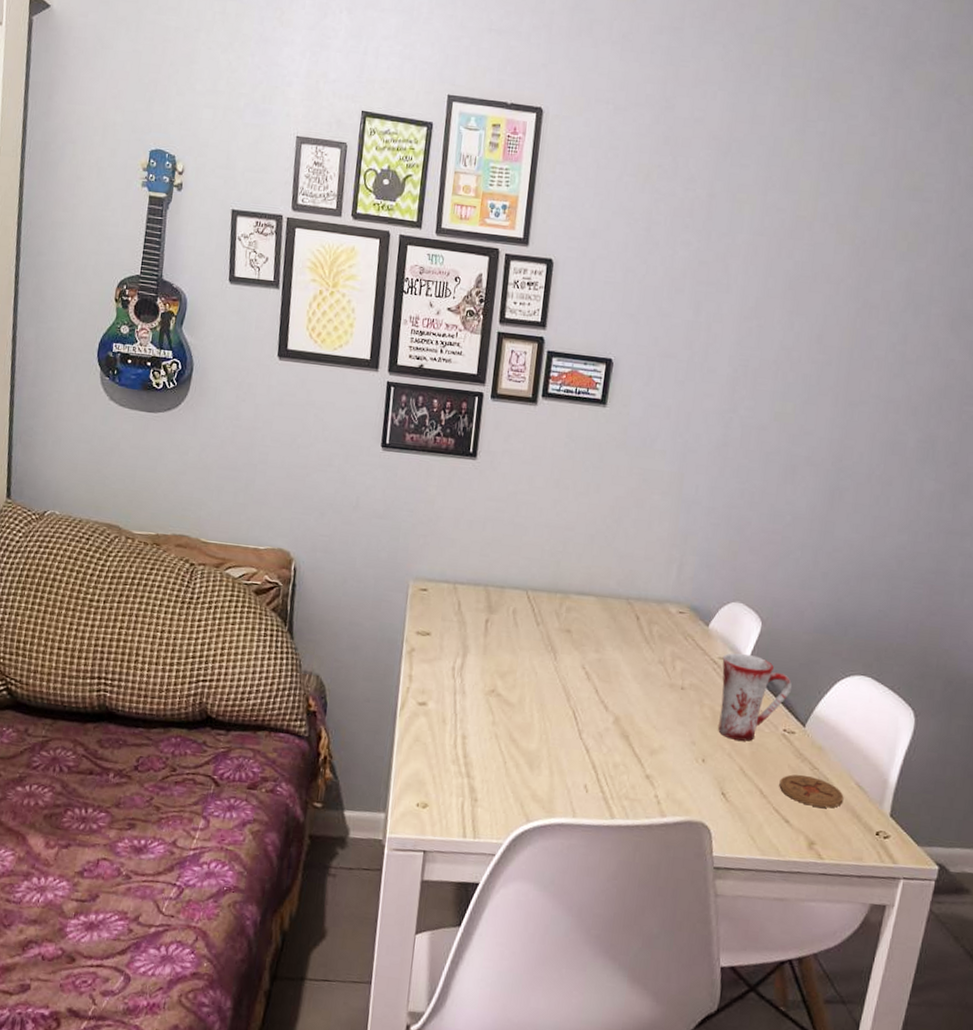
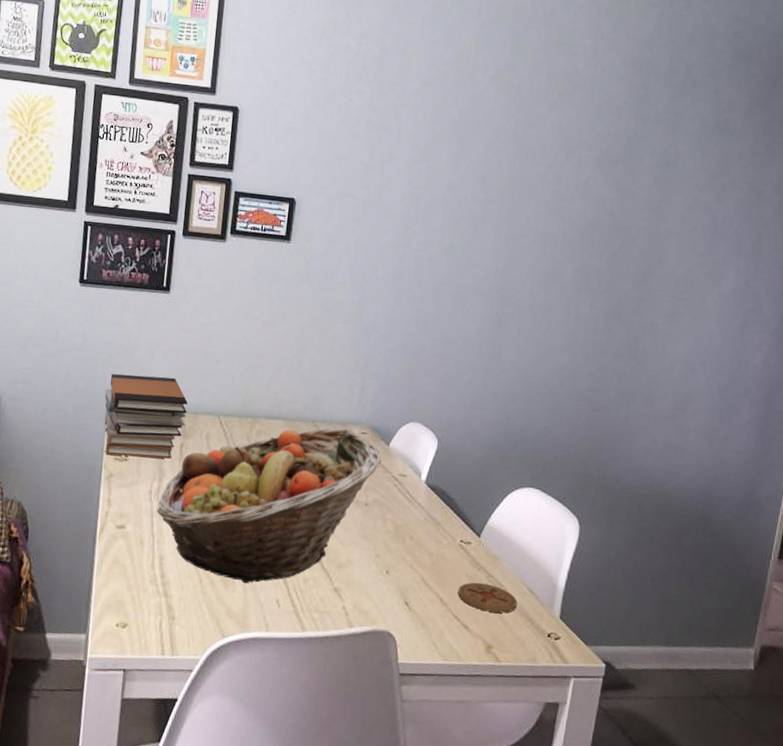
book stack: none [406,544,494,635] -> present [104,374,188,459]
fruit basket: none [460,606,701,768] -> present [156,428,382,584]
mug: present [718,653,792,741] -> none [400,469,467,553]

